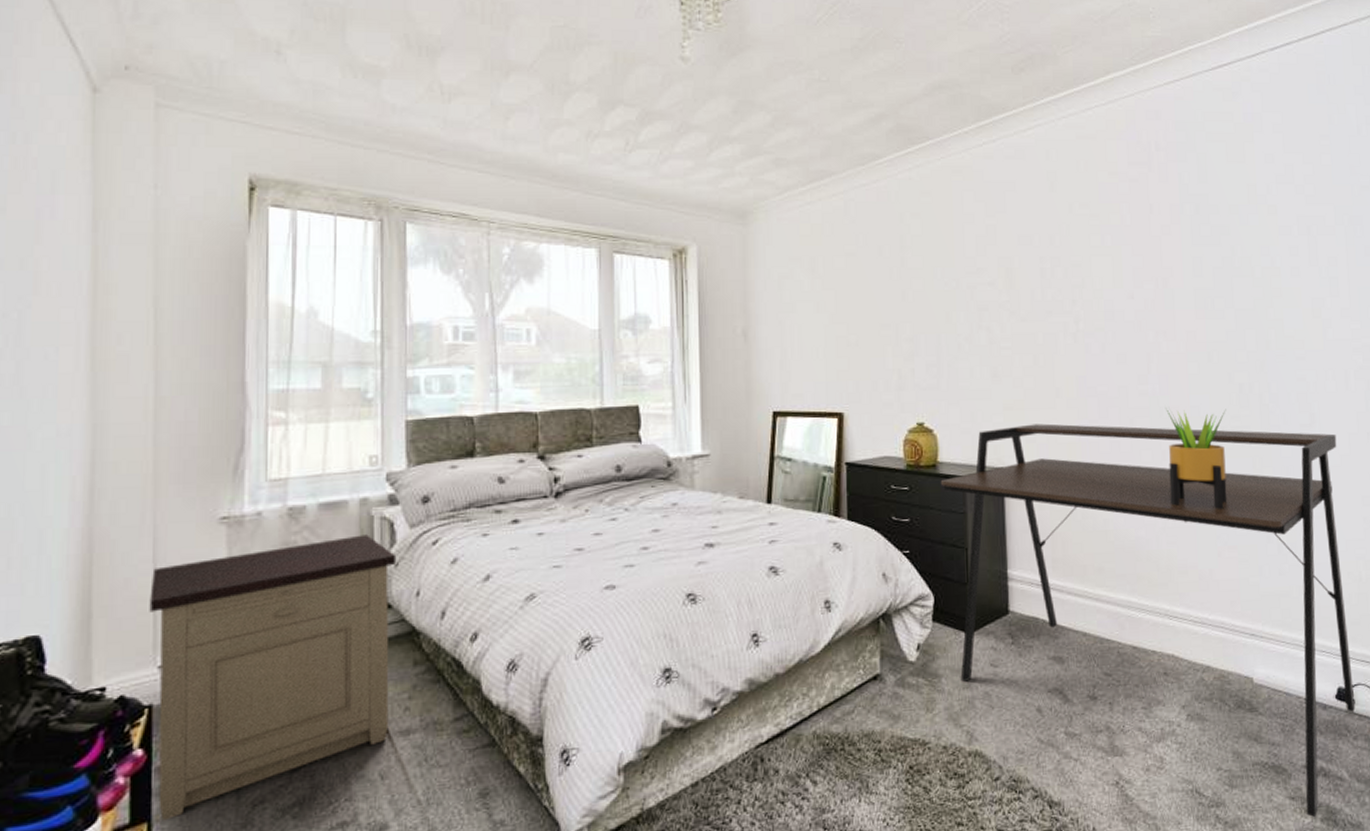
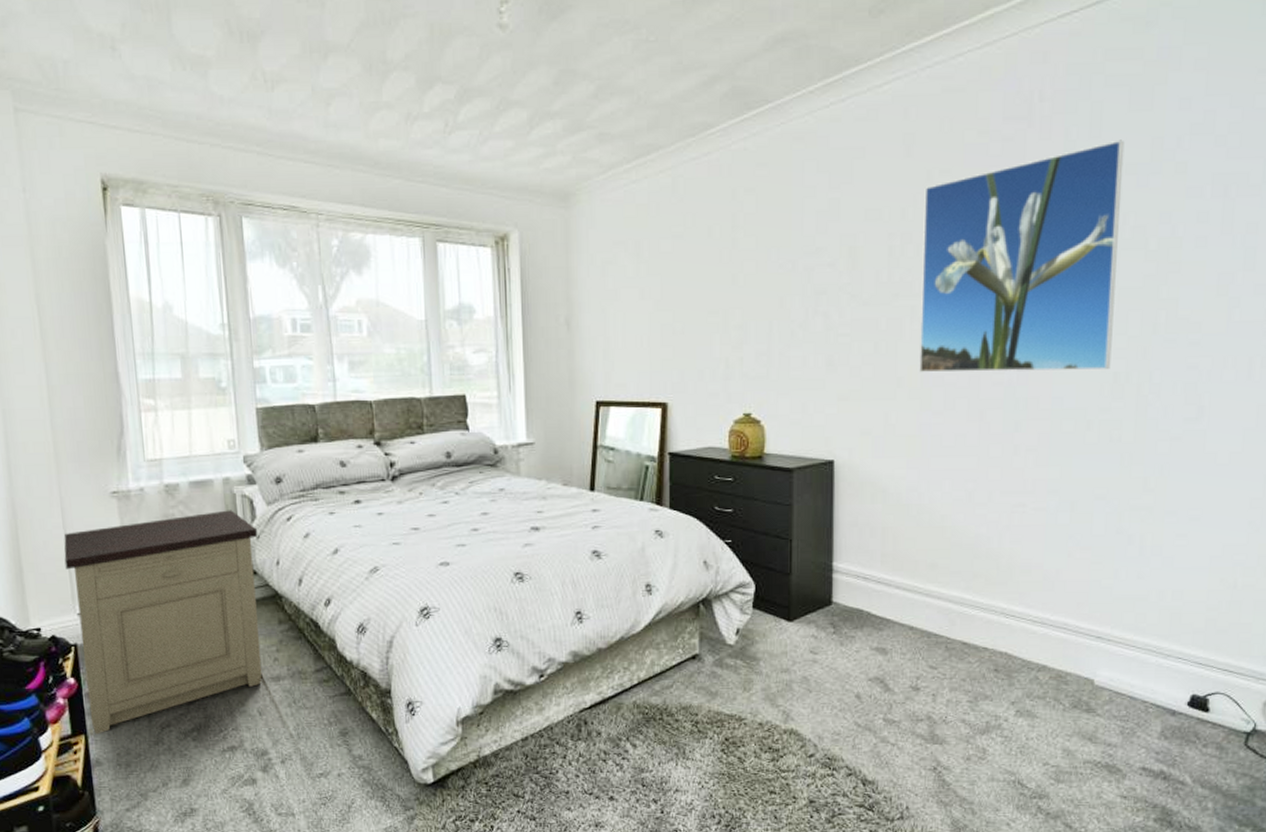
desk: present [940,423,1356,818] -> none [766,415,1228,817]
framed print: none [1068,185,1236,384] -> present [919,139,1125,373]
potted plant: present [1166,408,1227,509] -> none [1019,399,1095,508]

